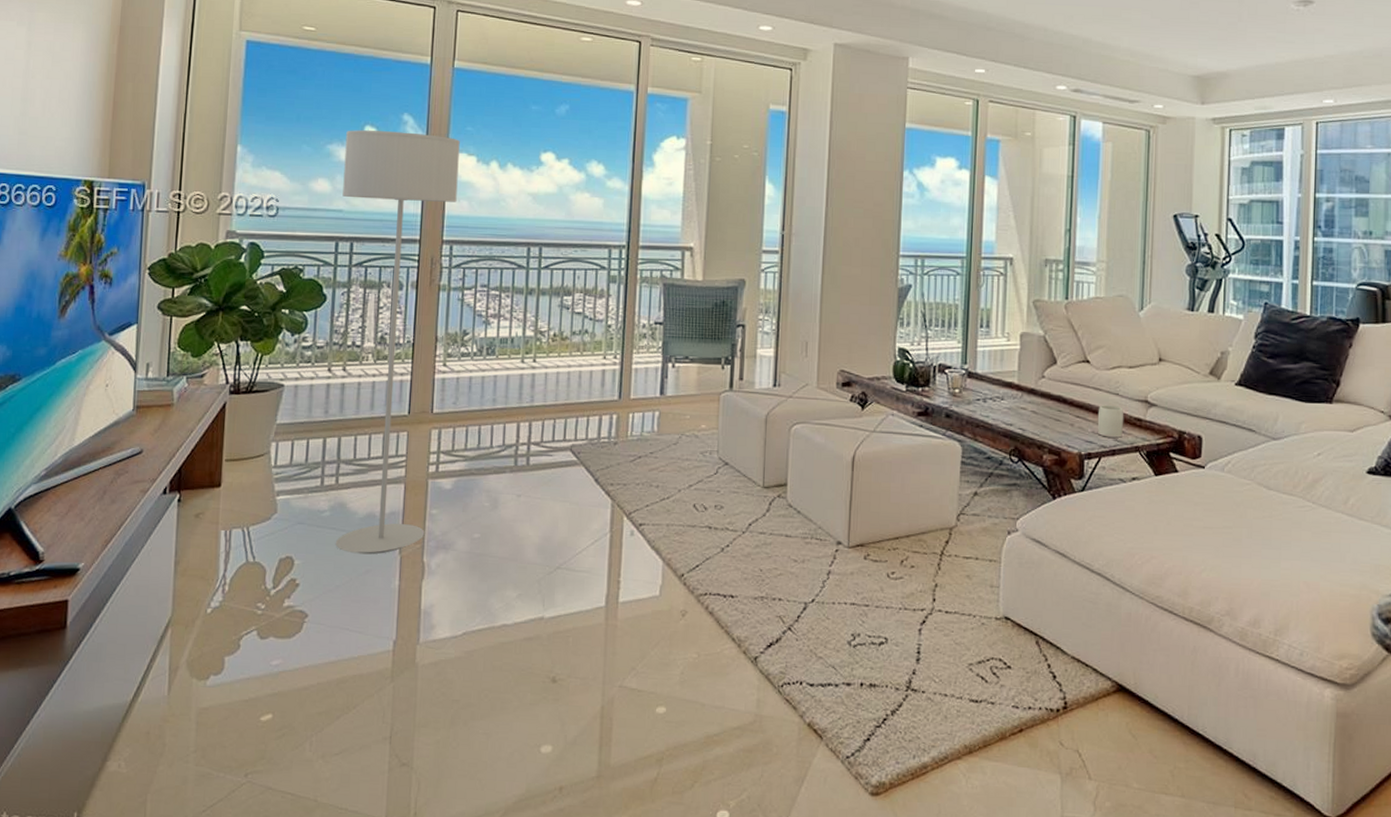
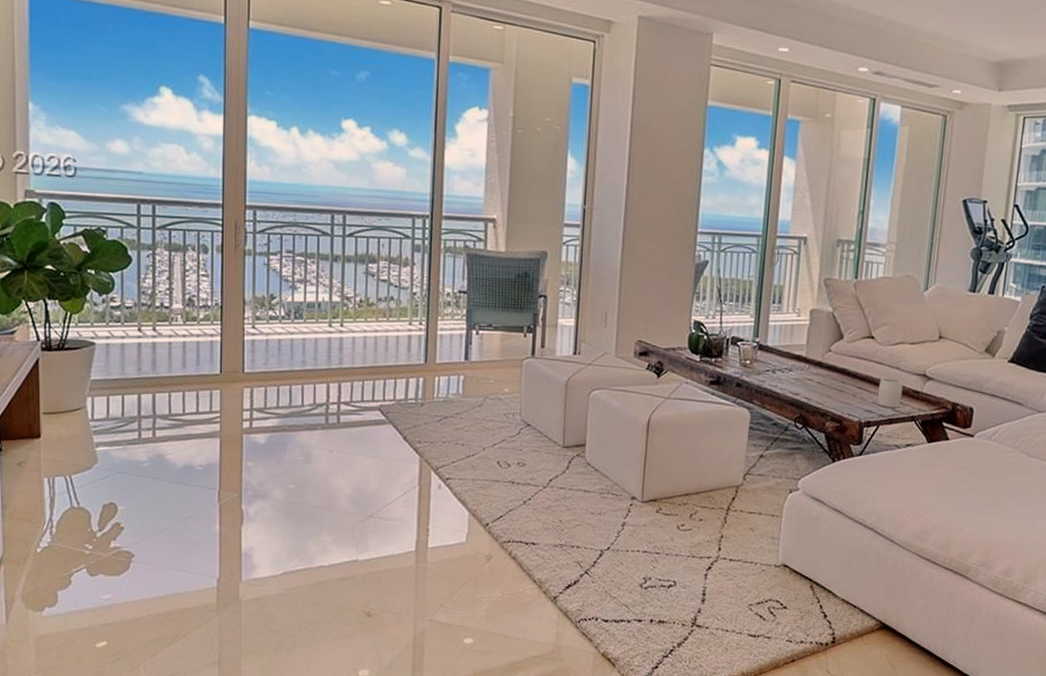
floor lamp: present [335,130,460,555] -> none [141,90,259,502]

